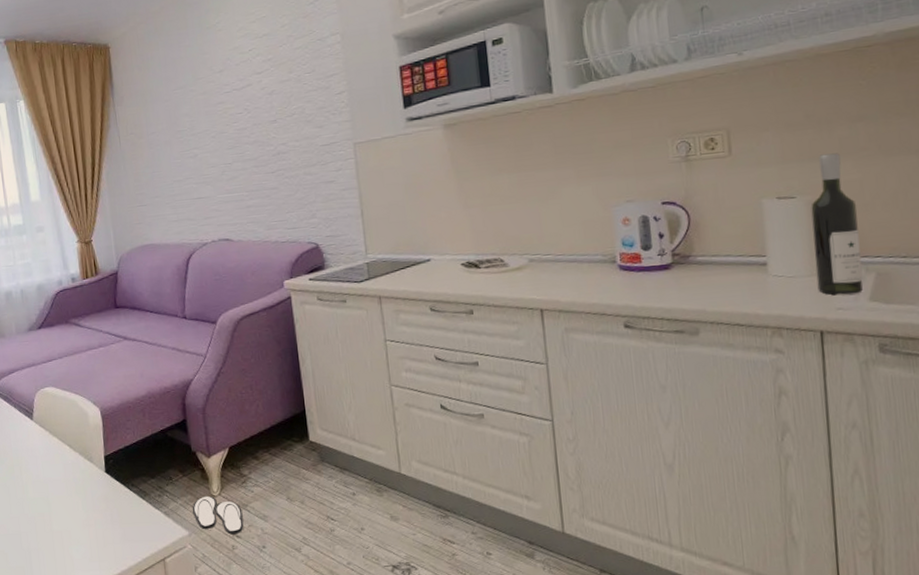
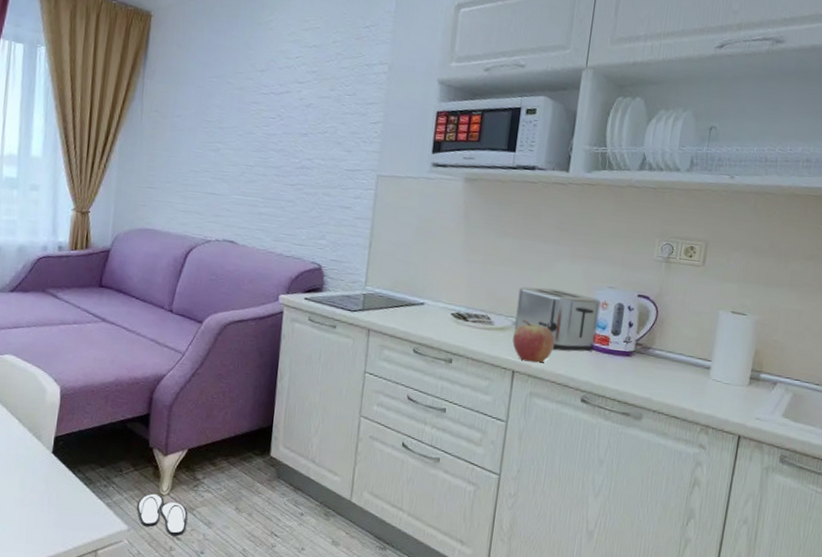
toaster: none [527,215,626,280] -> present [514,286,601,352]
fruit: none [532,255,581,298] -> present [512,320,555,364]
bottle: present [811,153,863,295] -> none [745,282,792,409]

